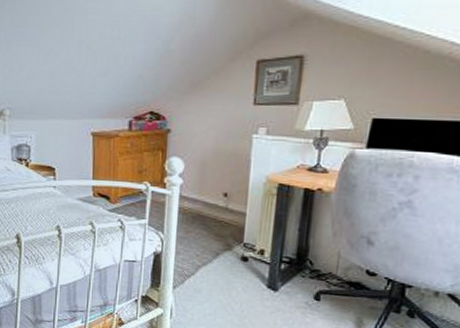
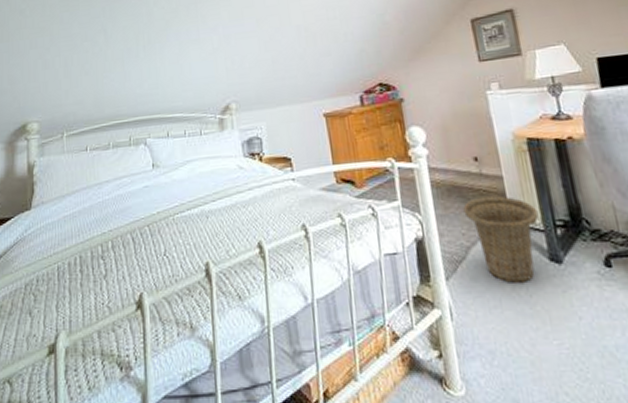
basket: none [202,227,270,301] -> present [463,196,539,283]

